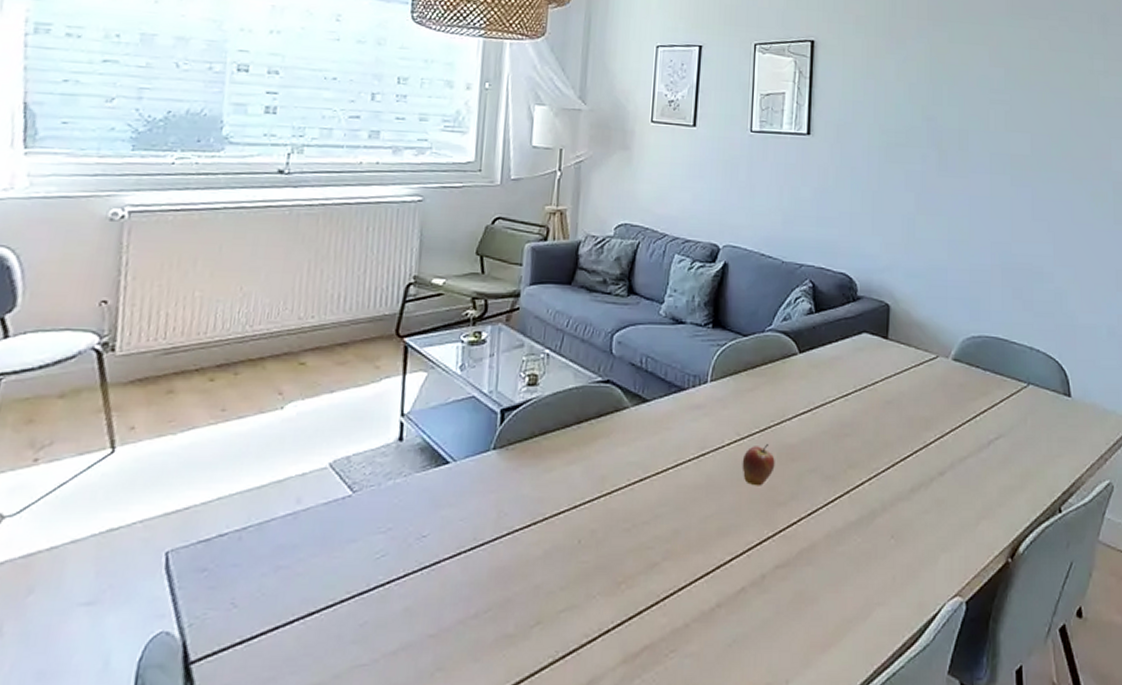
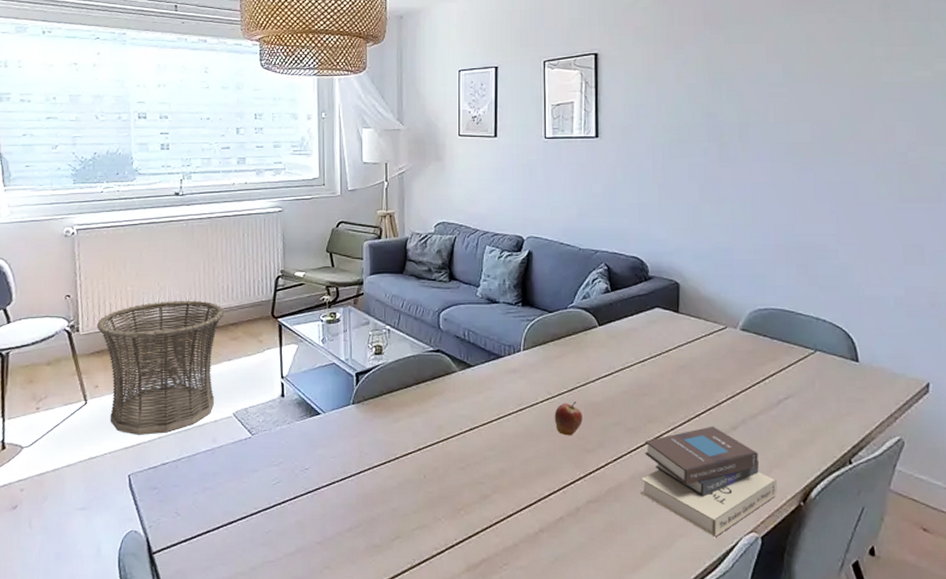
basket: none [143,311,331,495] -> present [97,300,225,435]
books: none [836,471,984,604] -> present [641,426,777,537]

